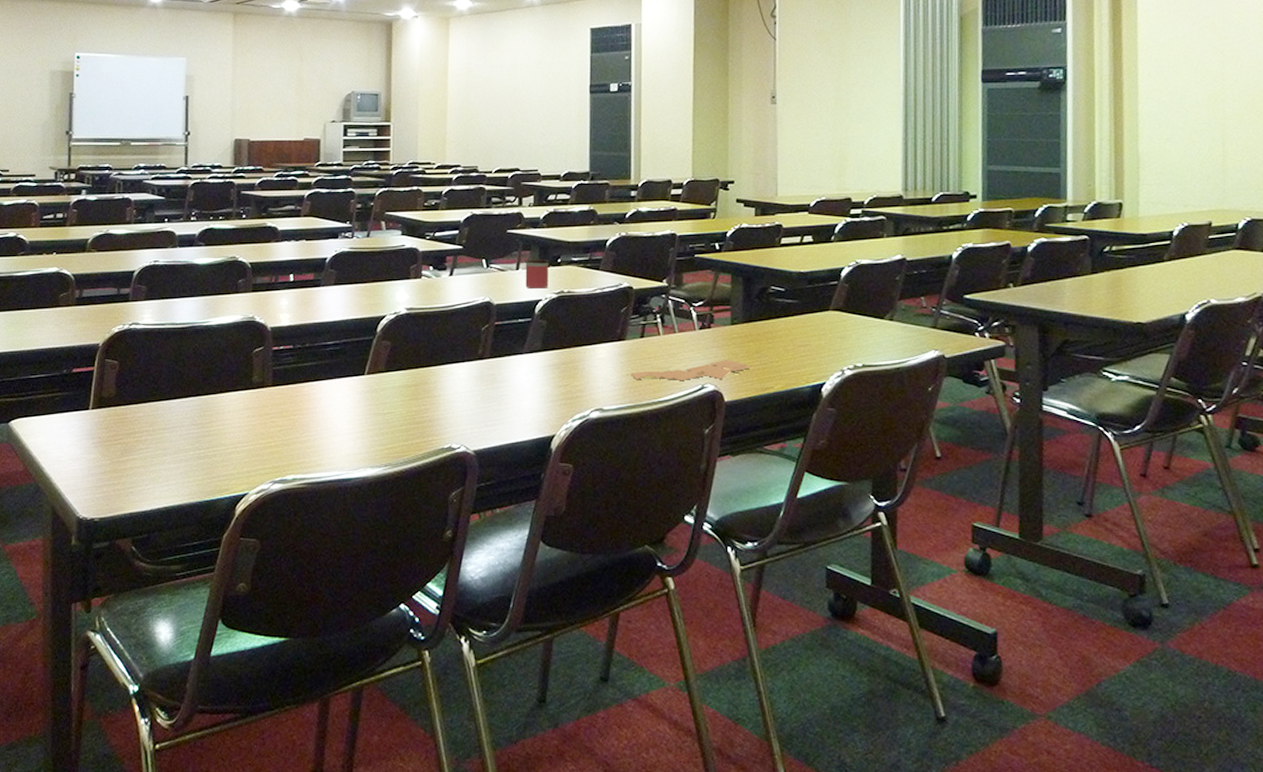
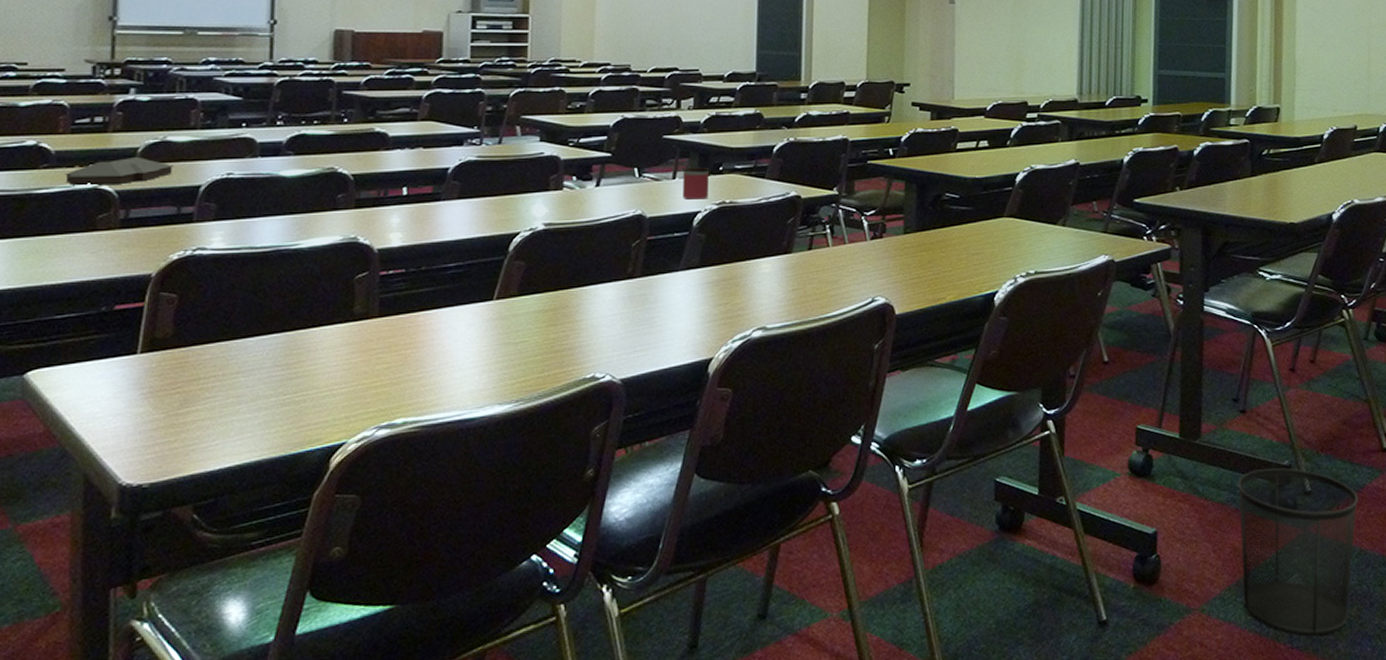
papers: none [35,247,115,269] -> present [64,157,174,185]
papers: present [630,360,752,382] -> none [797,271,925,296]
waste bin: none [1085,577,1224,757] -> present [1238,468,1358,636]

